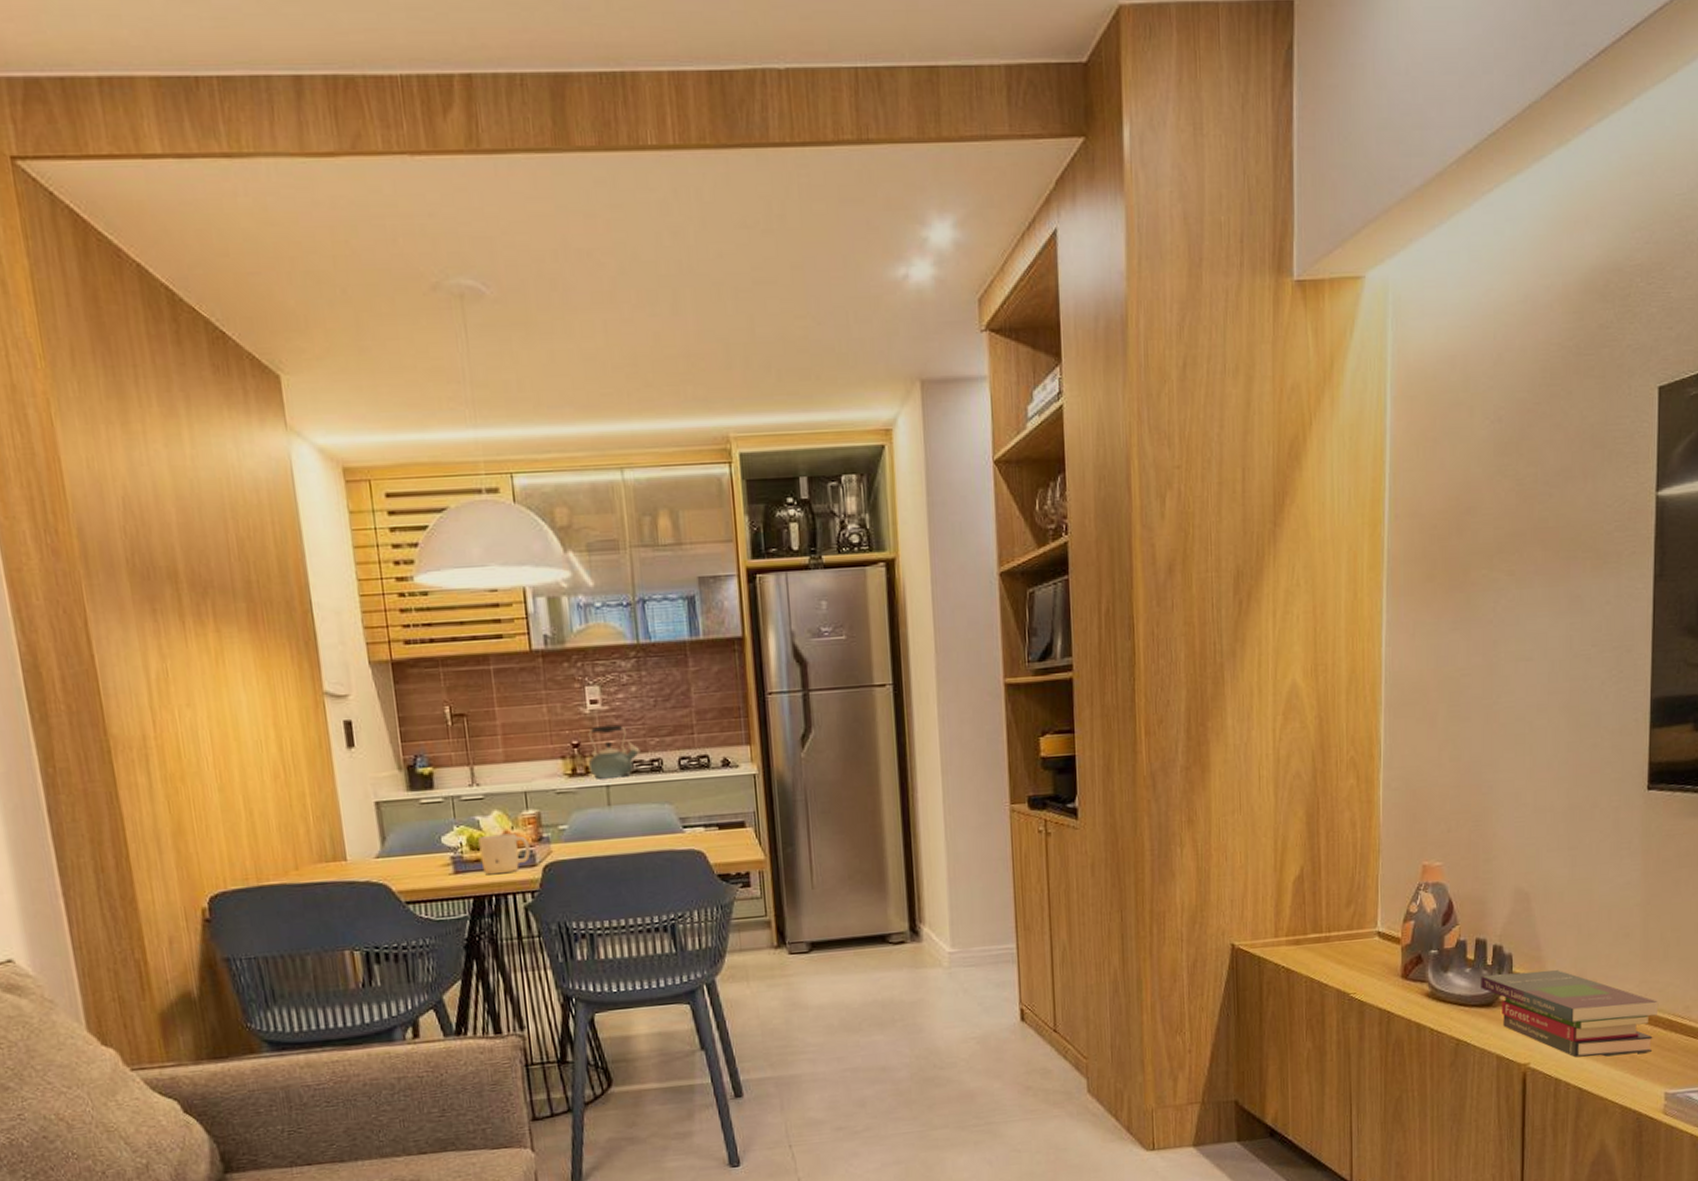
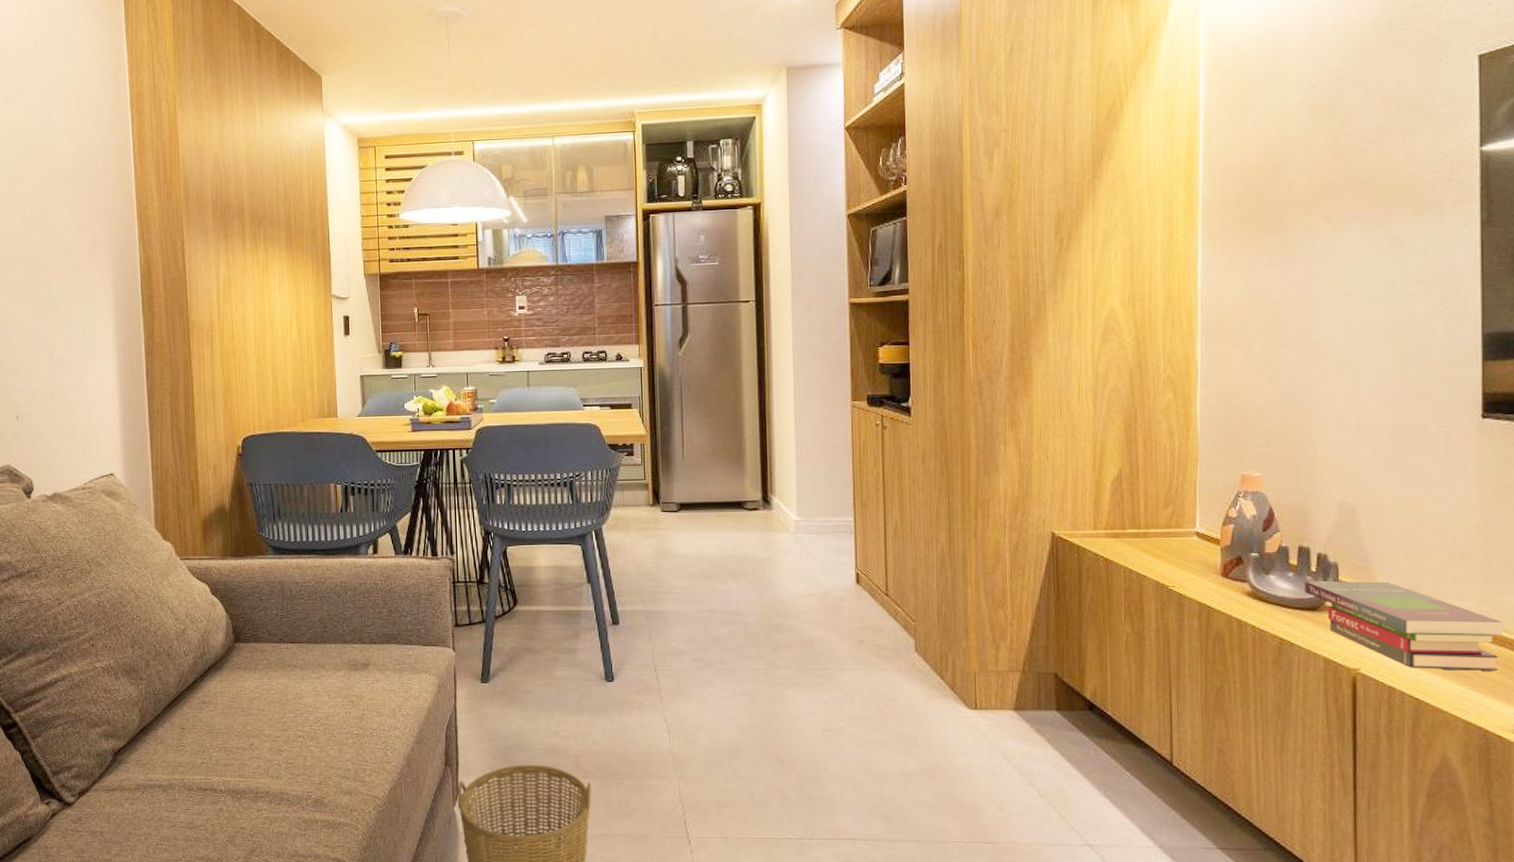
mug: present [478,833,531,875] -> none [431,403,468,434]
kettle: present [588,724,641,779] -> none [514,325,554,366]

